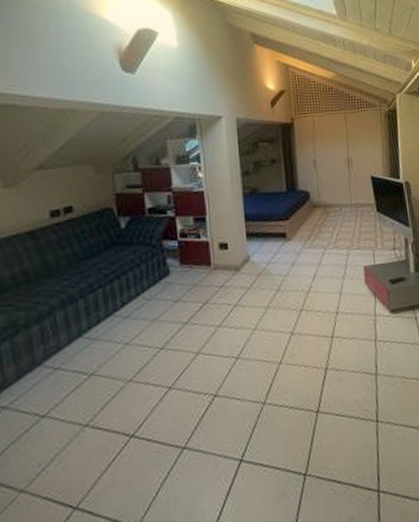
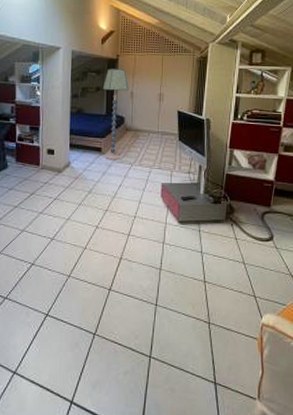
floor lamp: none [278,134,311,246] -> present [102,69,129,160]

